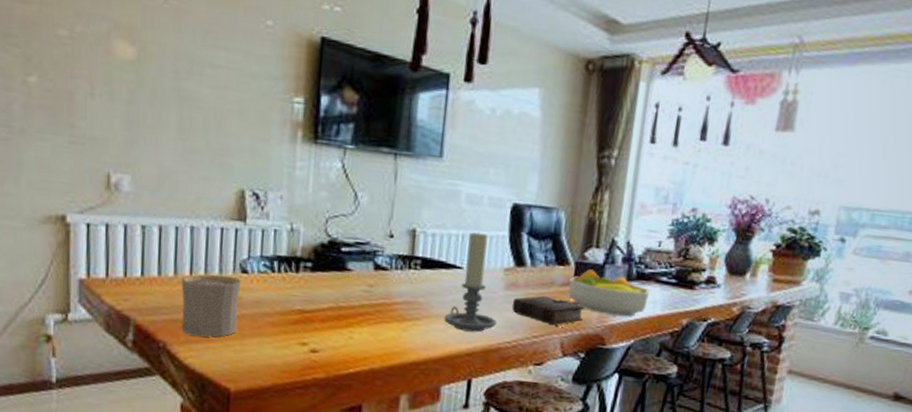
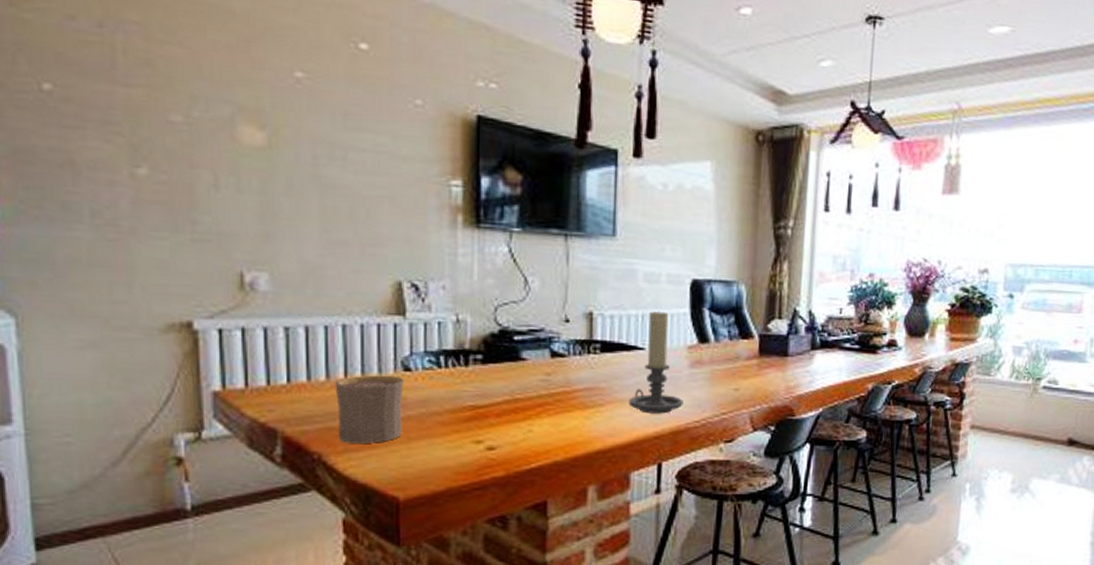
book: present [511,295,584,330] -> none [698,371,771,404]
fruit bowl: present [568,269,651,316] -> none [754,341,835,385]

